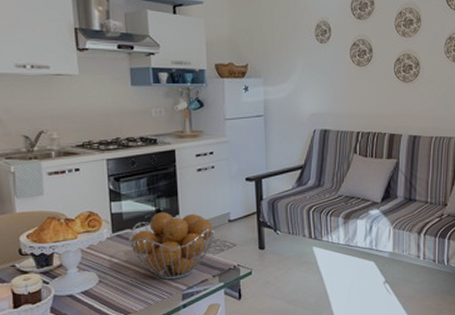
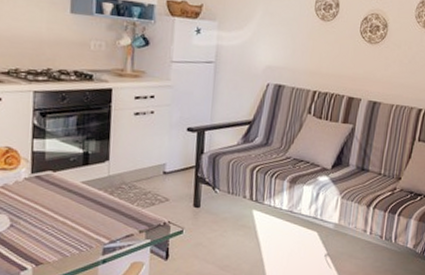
fruit basket: present [129,212,215,280] -> none [49,156,147,231]

